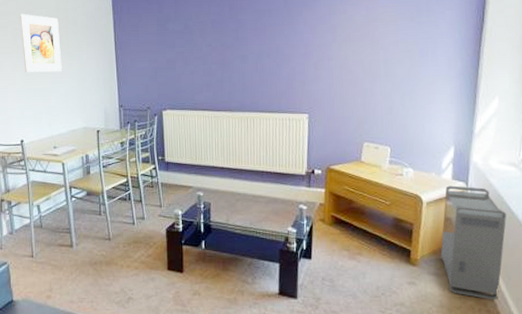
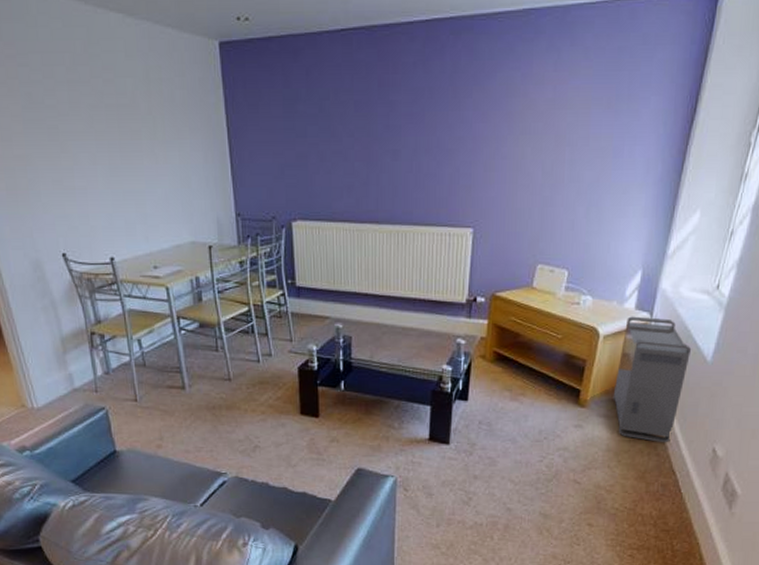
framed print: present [20,13,62,73] -> none [95,83,159,168]

